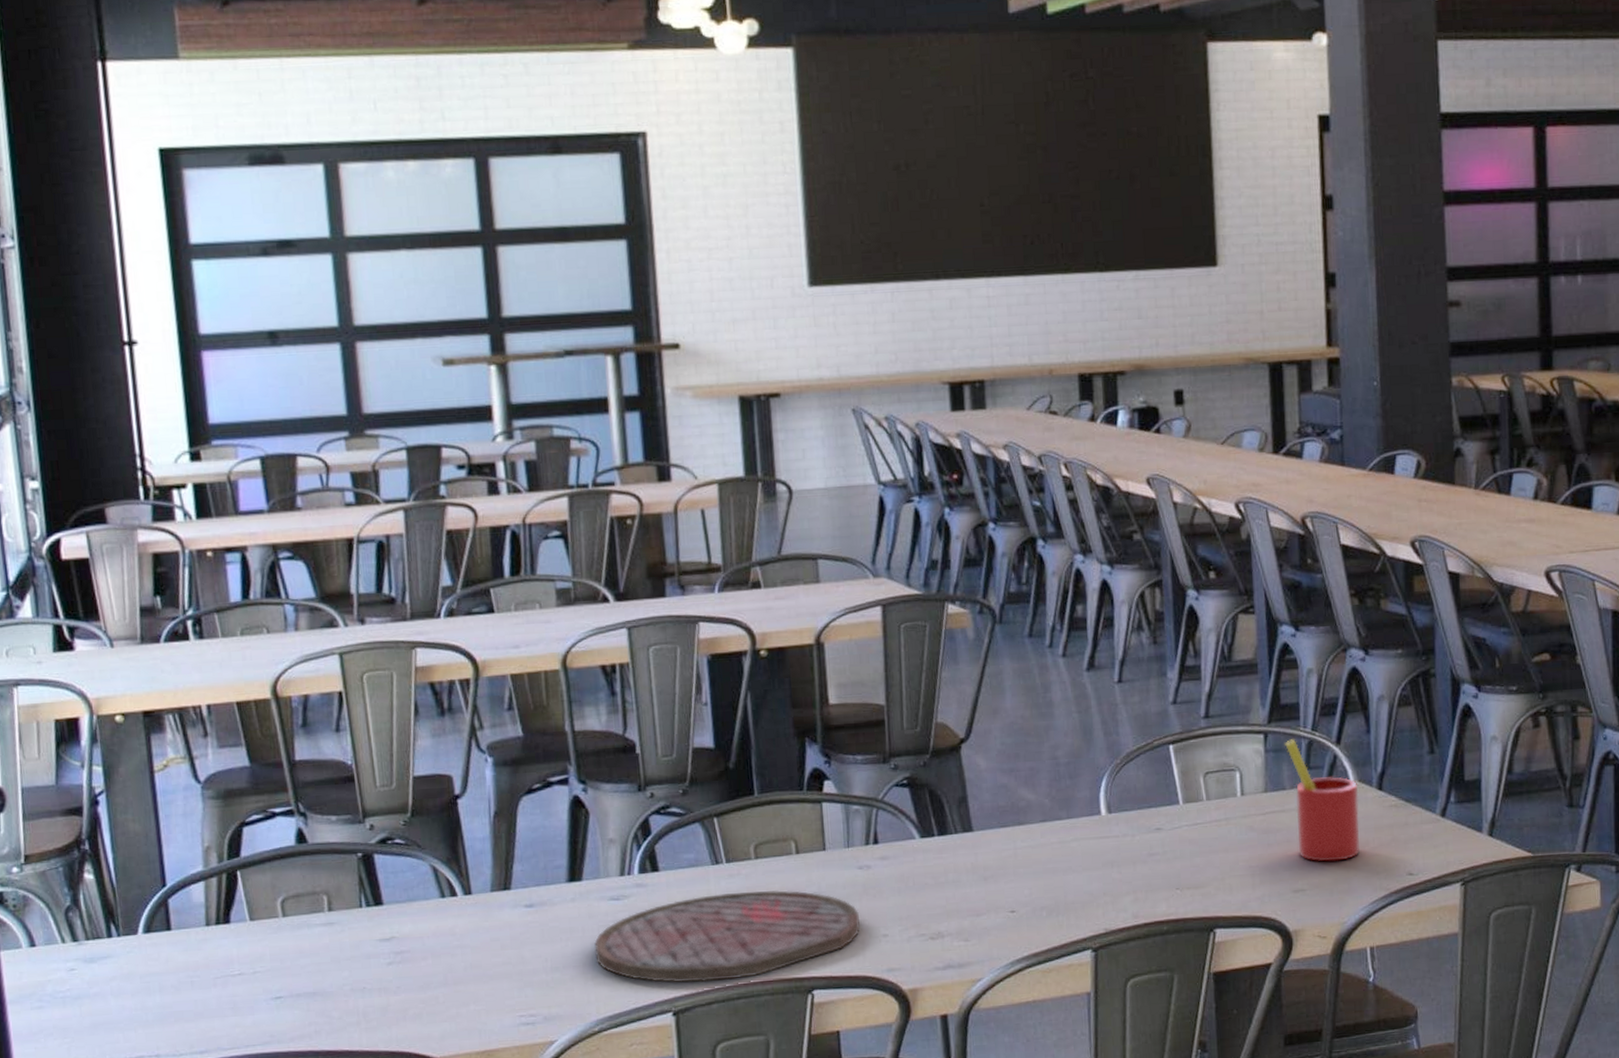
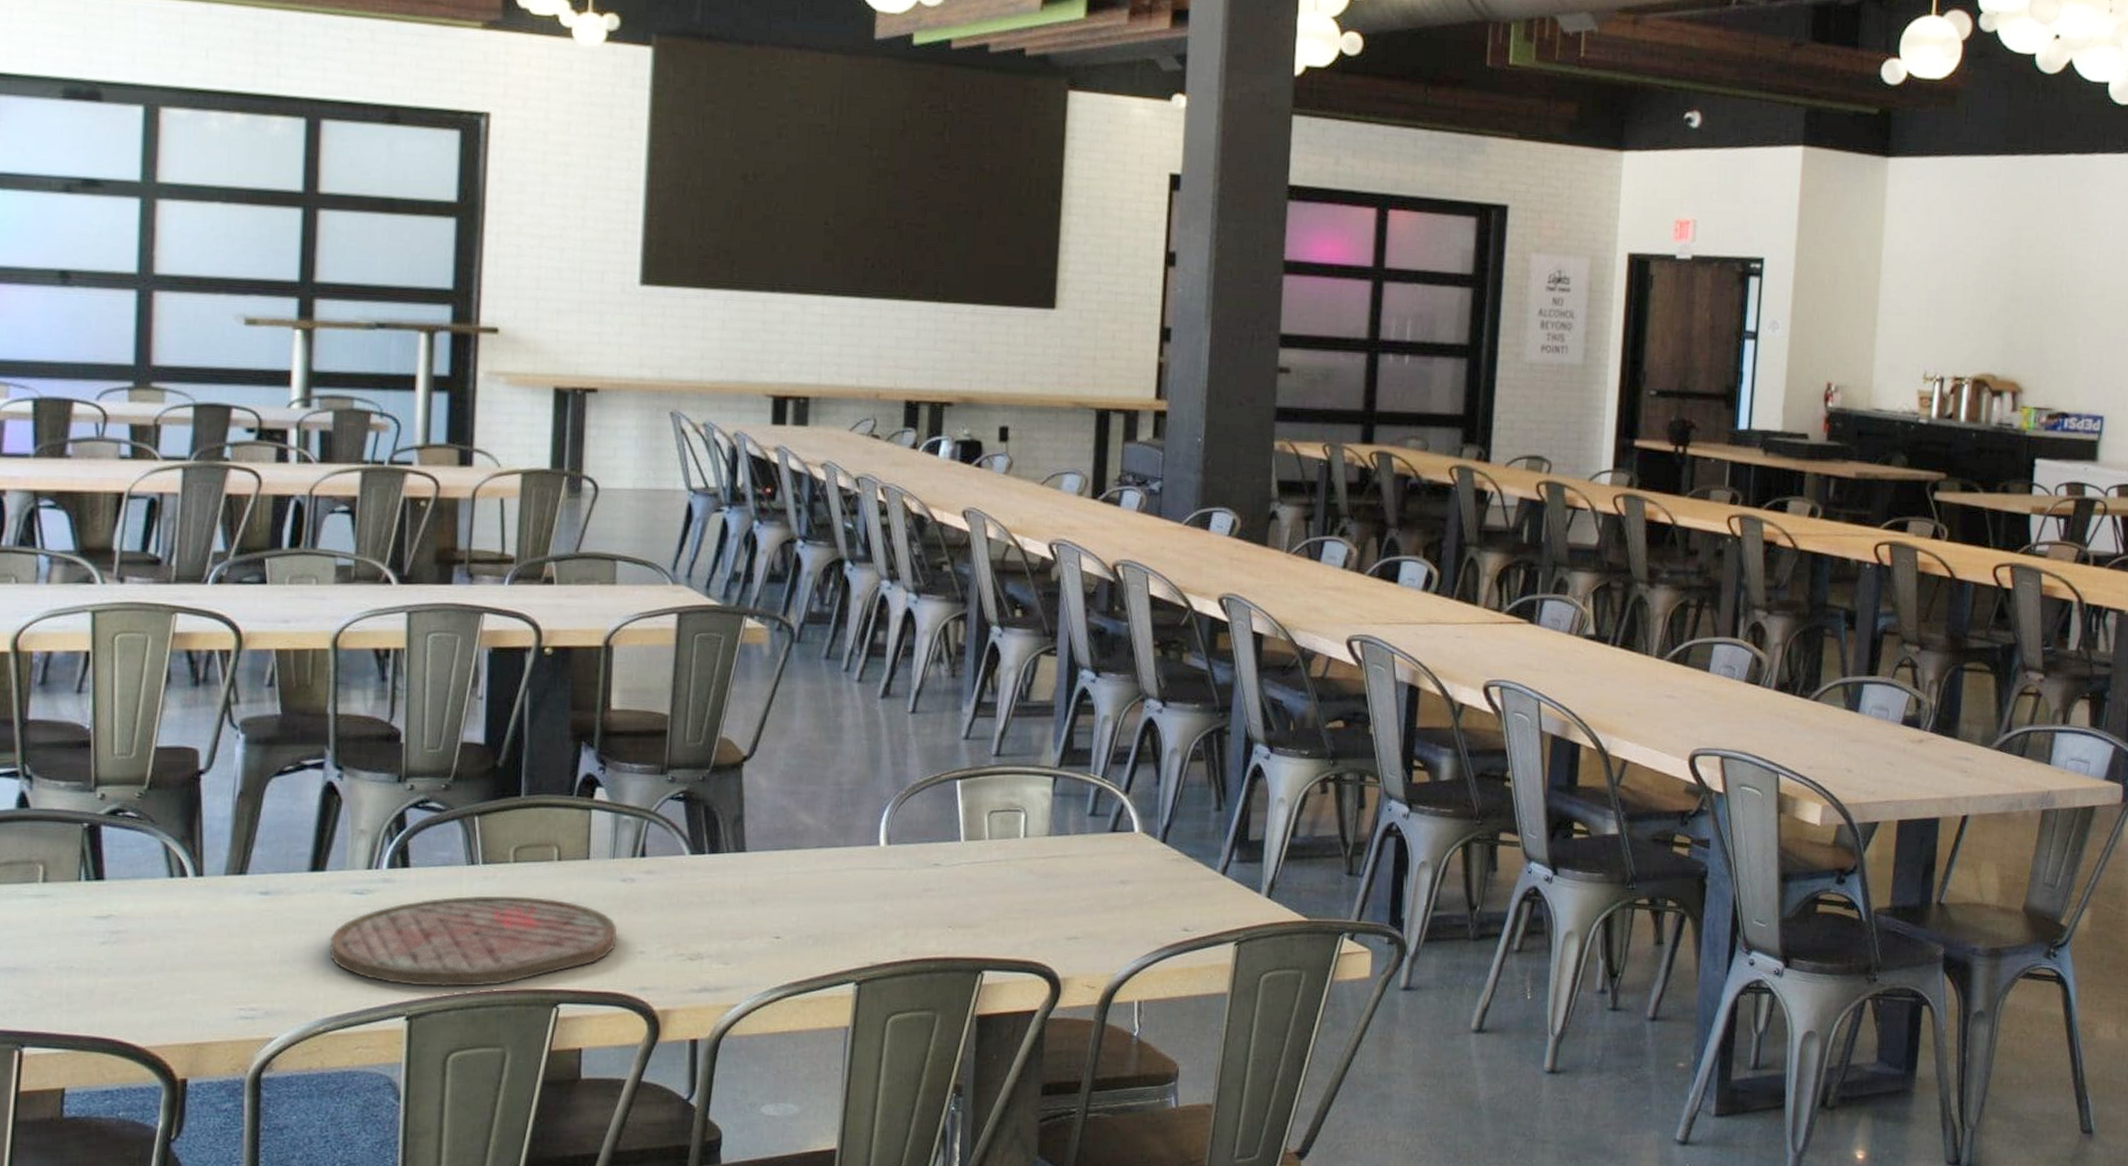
straw: present [1285,739,1360,862] -> none [1073,785,1142,911]

